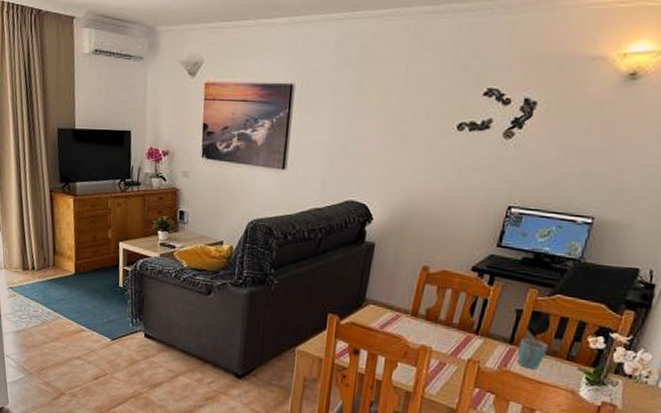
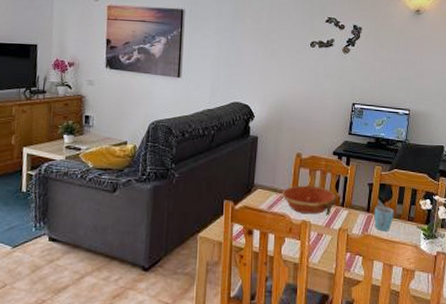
bowl: none [398,304,469,342] -> present [281,185,336,215]

